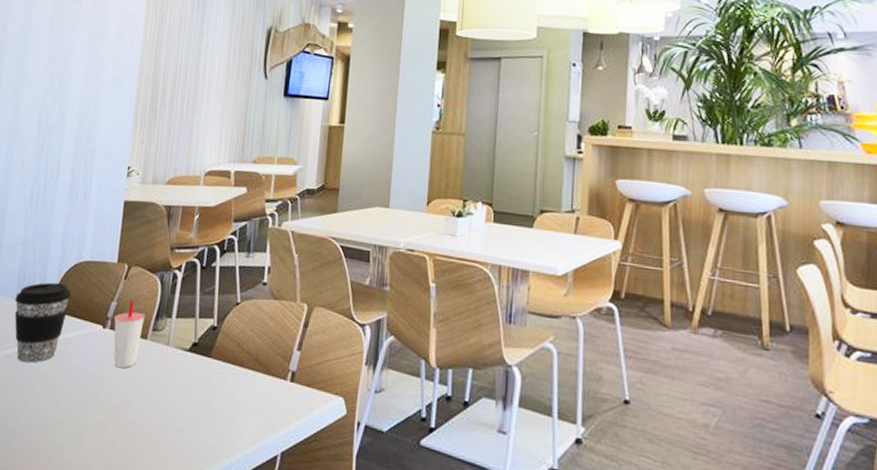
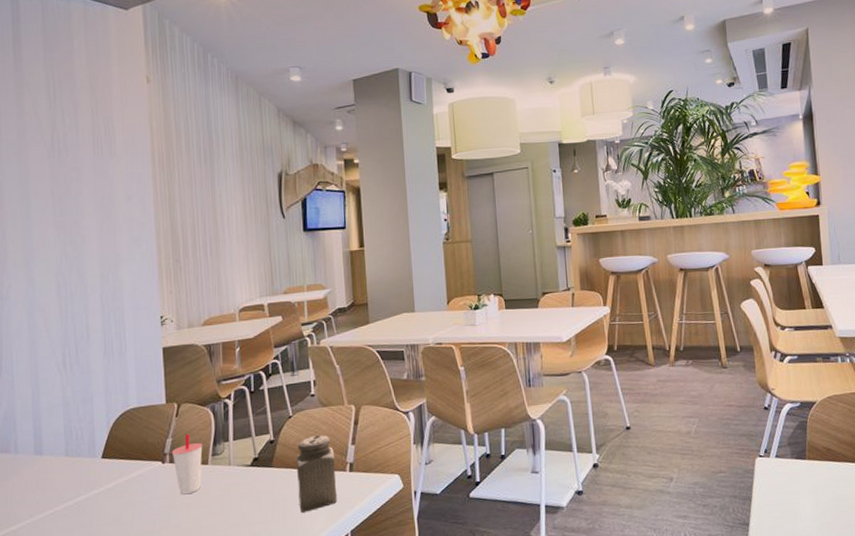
coffee cup: present [14,282,71,363] -> none [65,432,123,510]
salt shaker: none [231,330,277,418] -> present [296,435,338,513]

